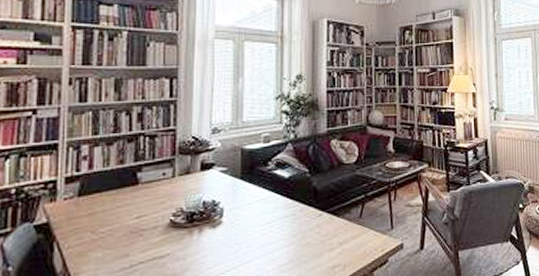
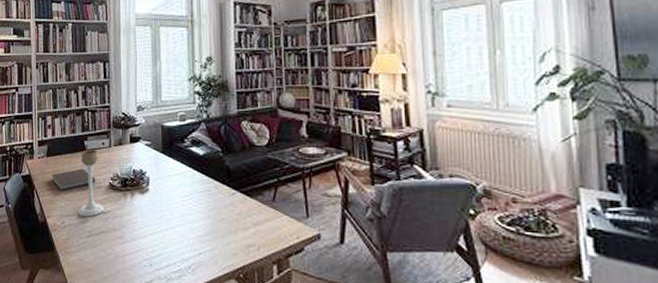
notebook: none [83,206,150,239] -> present [51,168,95,191]
candle holder: none [122,182,162,266] -> present [78,150,105,217]

